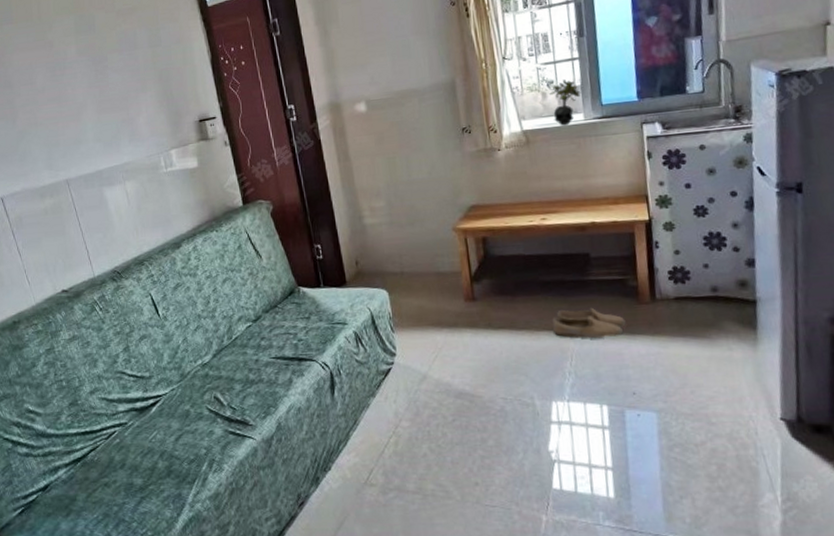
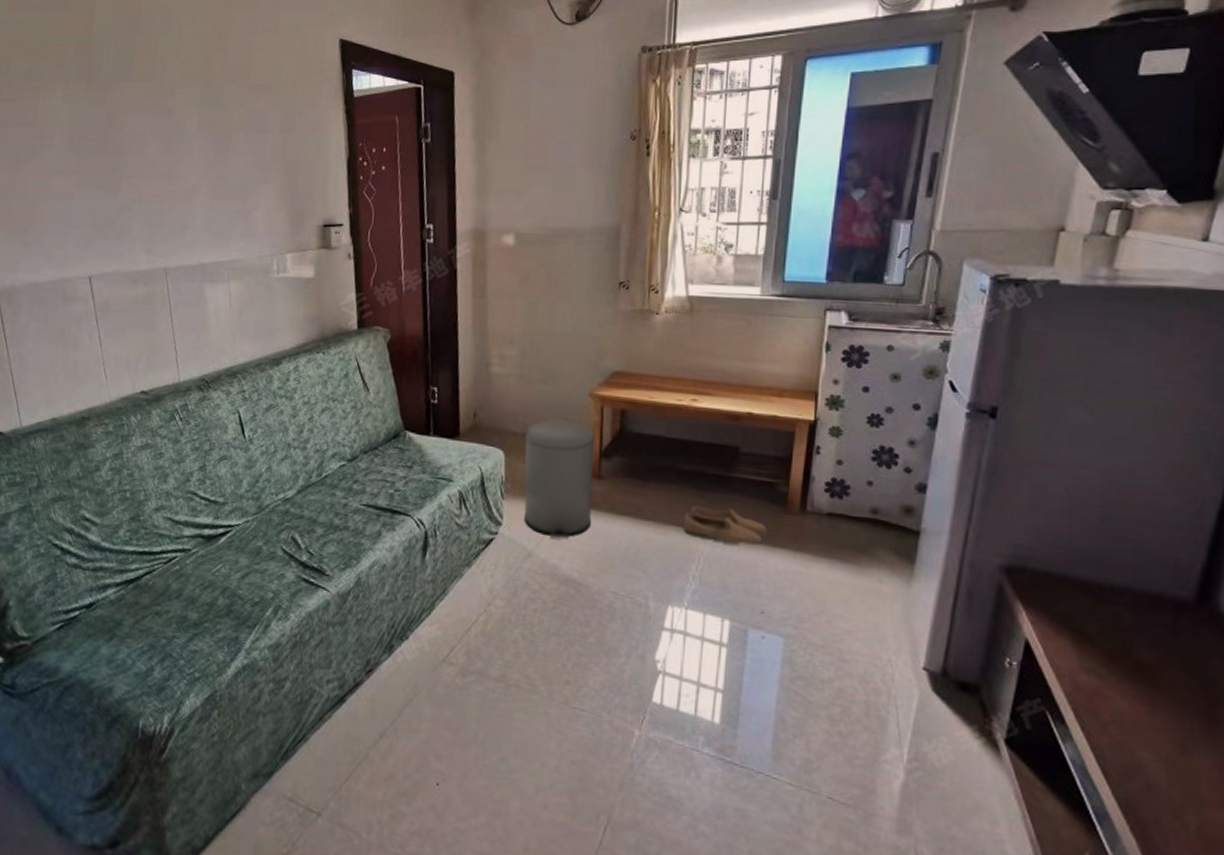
pedal bin: none [403,253,473,360] -> present [524,417,595,540]
succulent plant: present [548,80,581,126] -> none [724,245,763,298]

